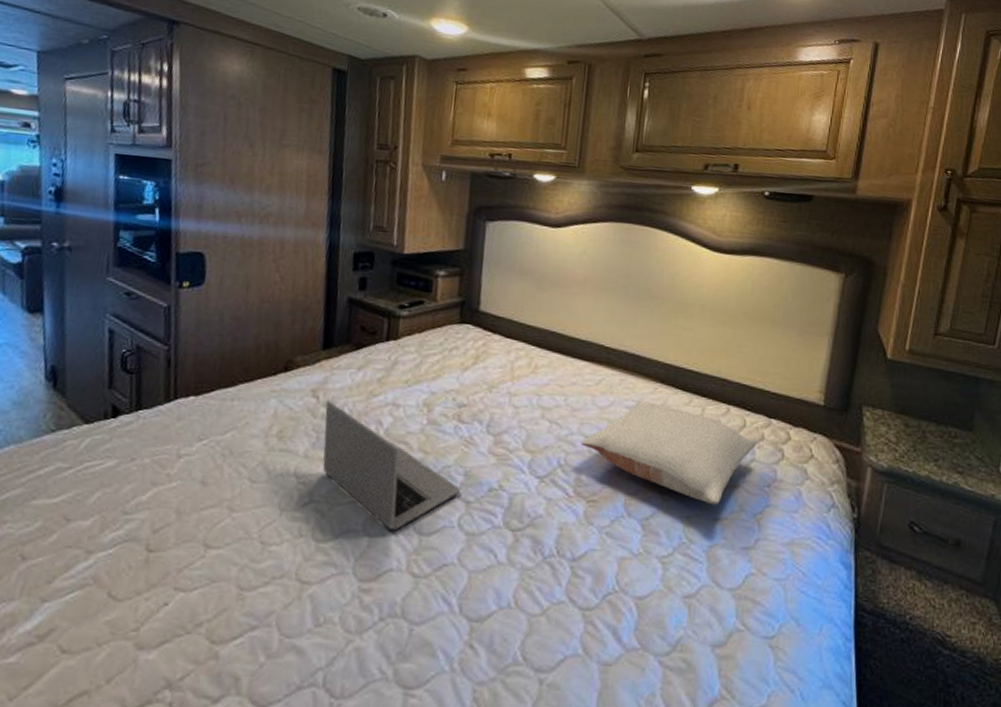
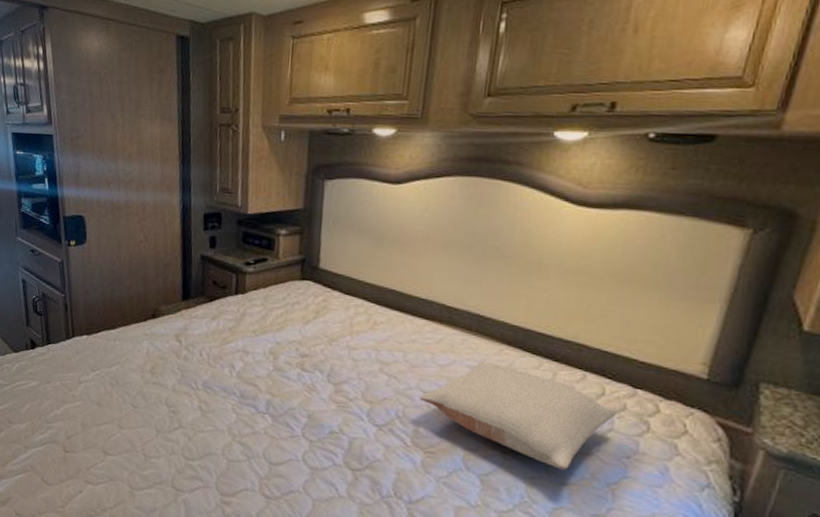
laptop: present [322,400,460,531] -> none [187,344,304,458]

